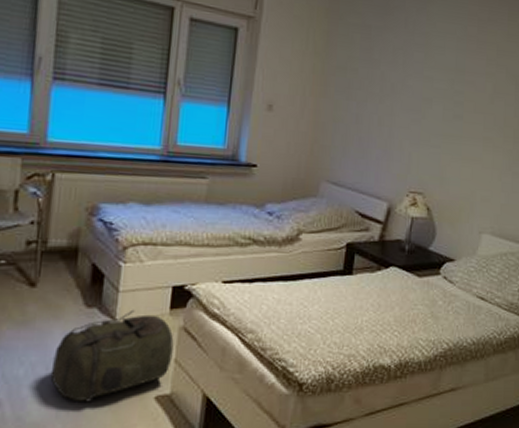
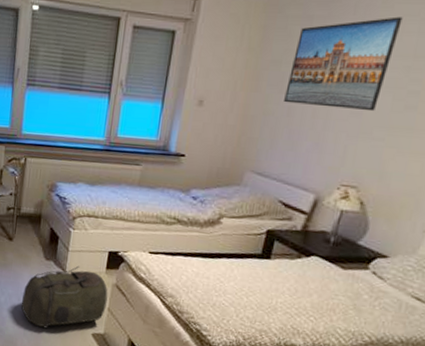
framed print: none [352,33,444,120] -> present [284,16,403,112]

